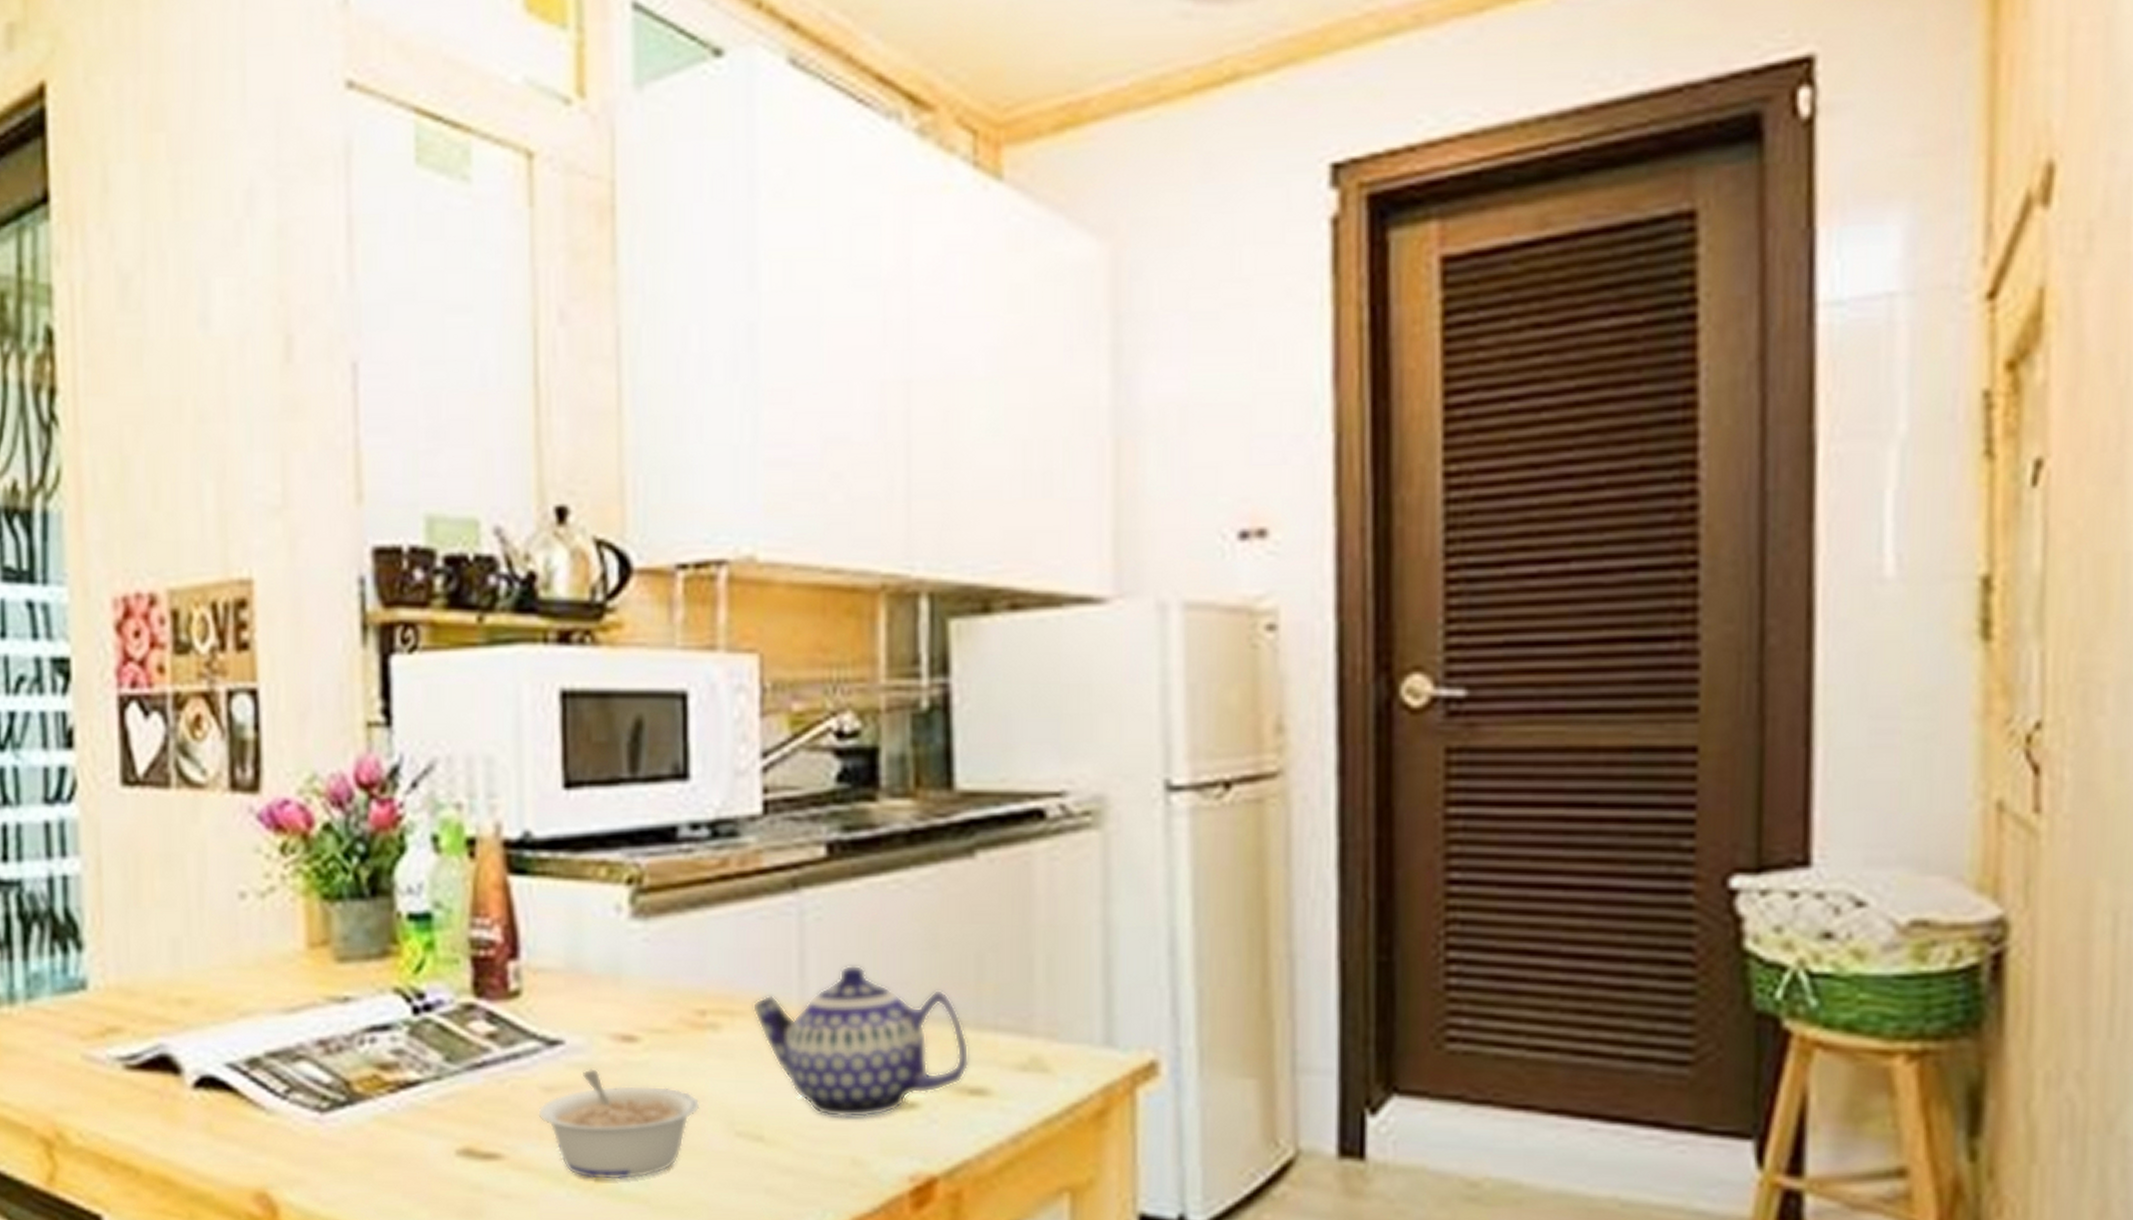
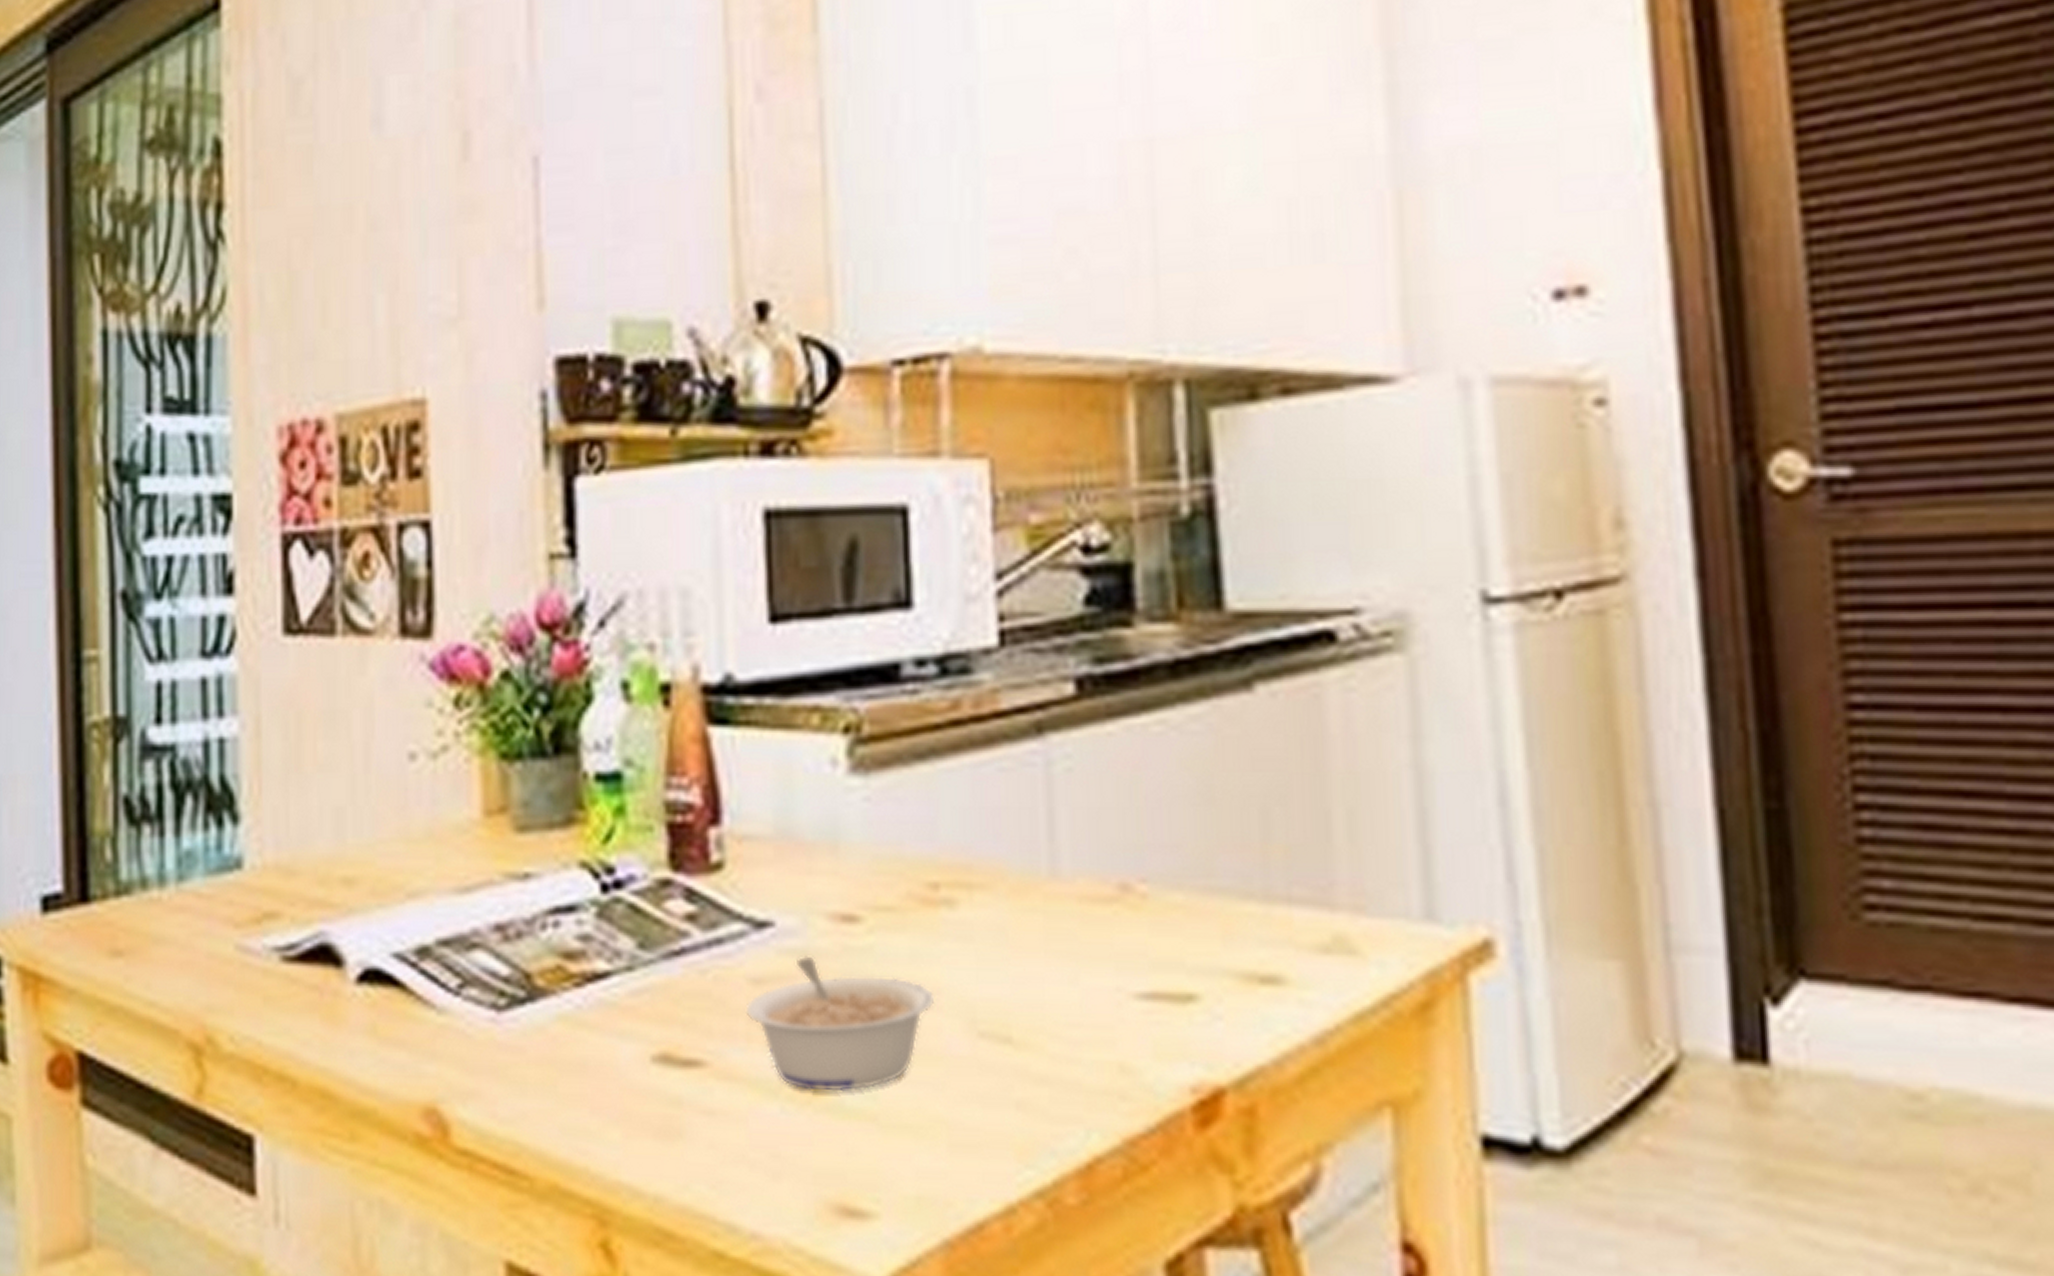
teapot: present [752,965,969,1118] -> none [993,825,1258,1014]

